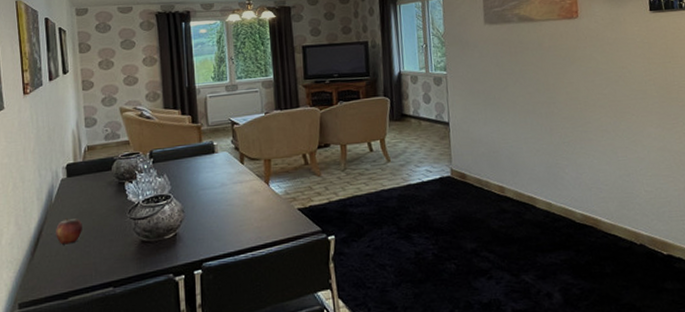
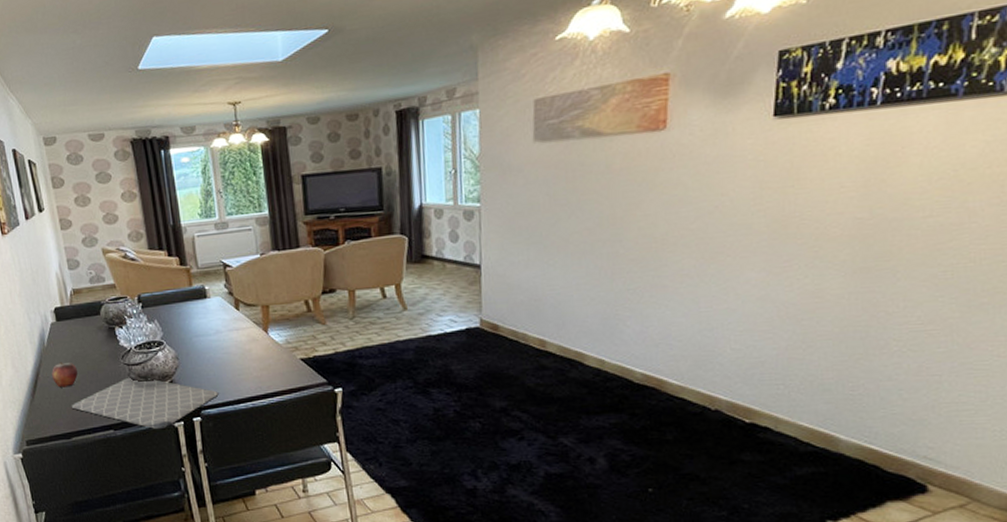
placemat: none [71,231,221,285] -> present [71,377,219,430]

